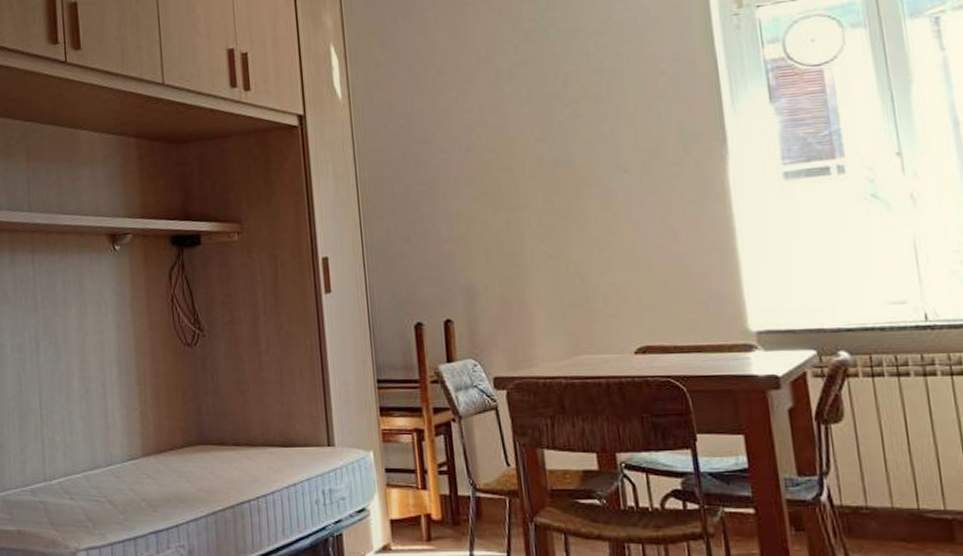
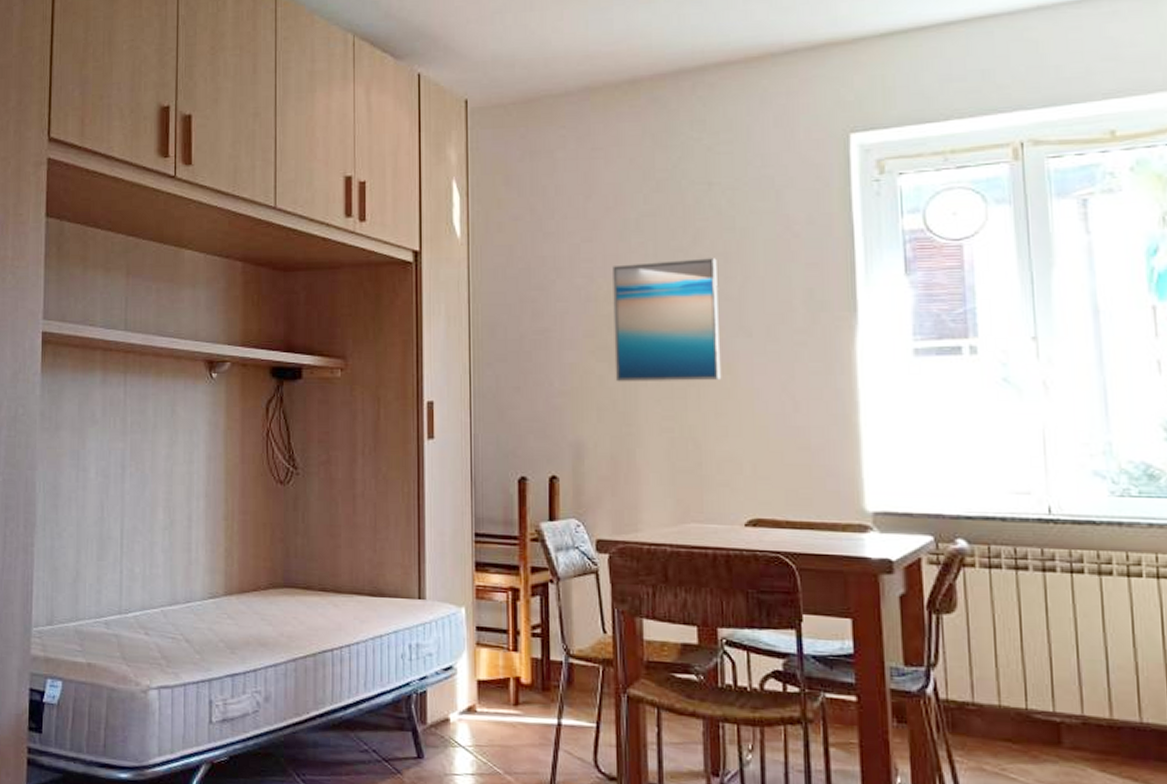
wall art: none [489,100,602,226] -> present [613,258,722,382]

